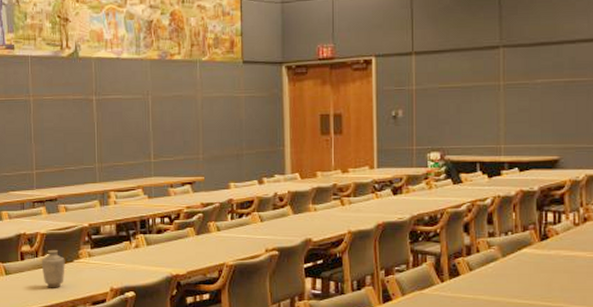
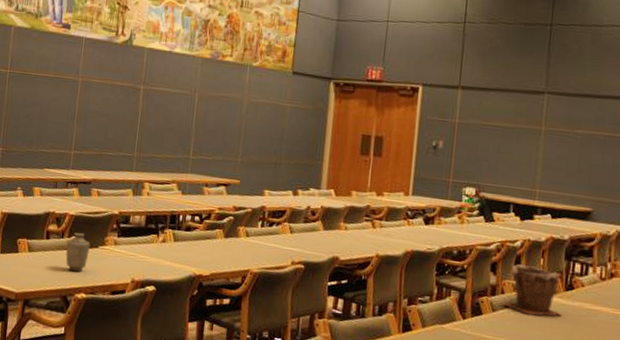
plant pot: none [480,221,539,269] -> present [503,264,562,316]

